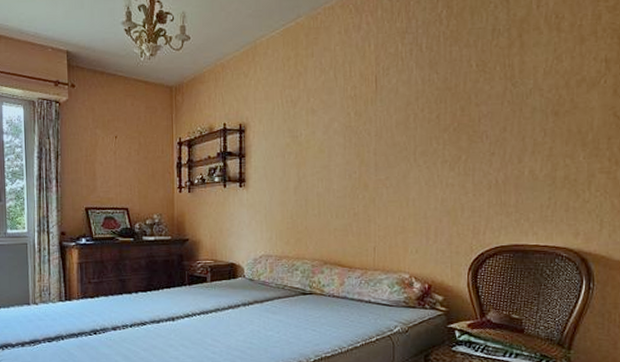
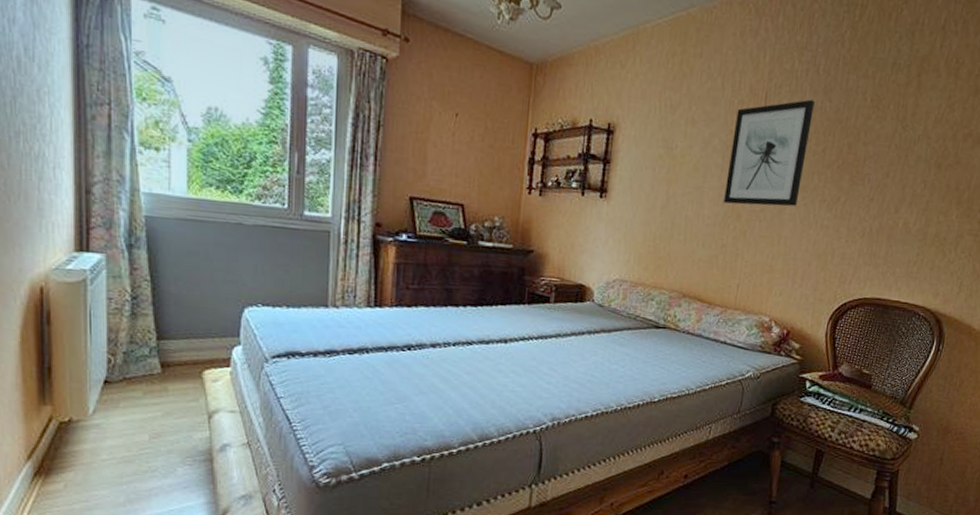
wall art: none [350,75,422,176] -> present [724,99,815,207]

